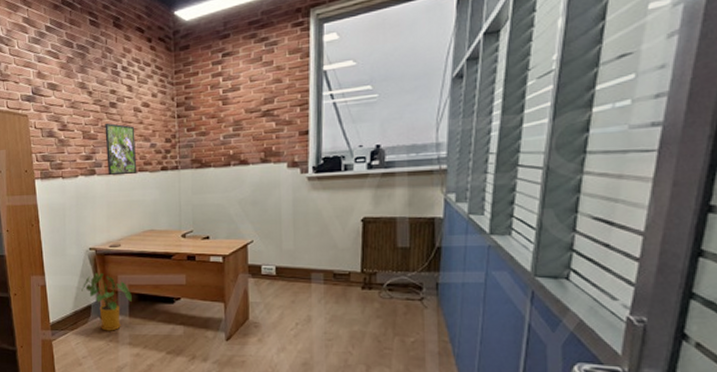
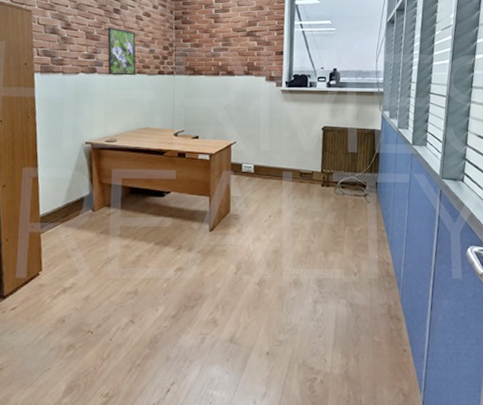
house plant: present [81,272,132,331] -> none [75,166,125,223]

